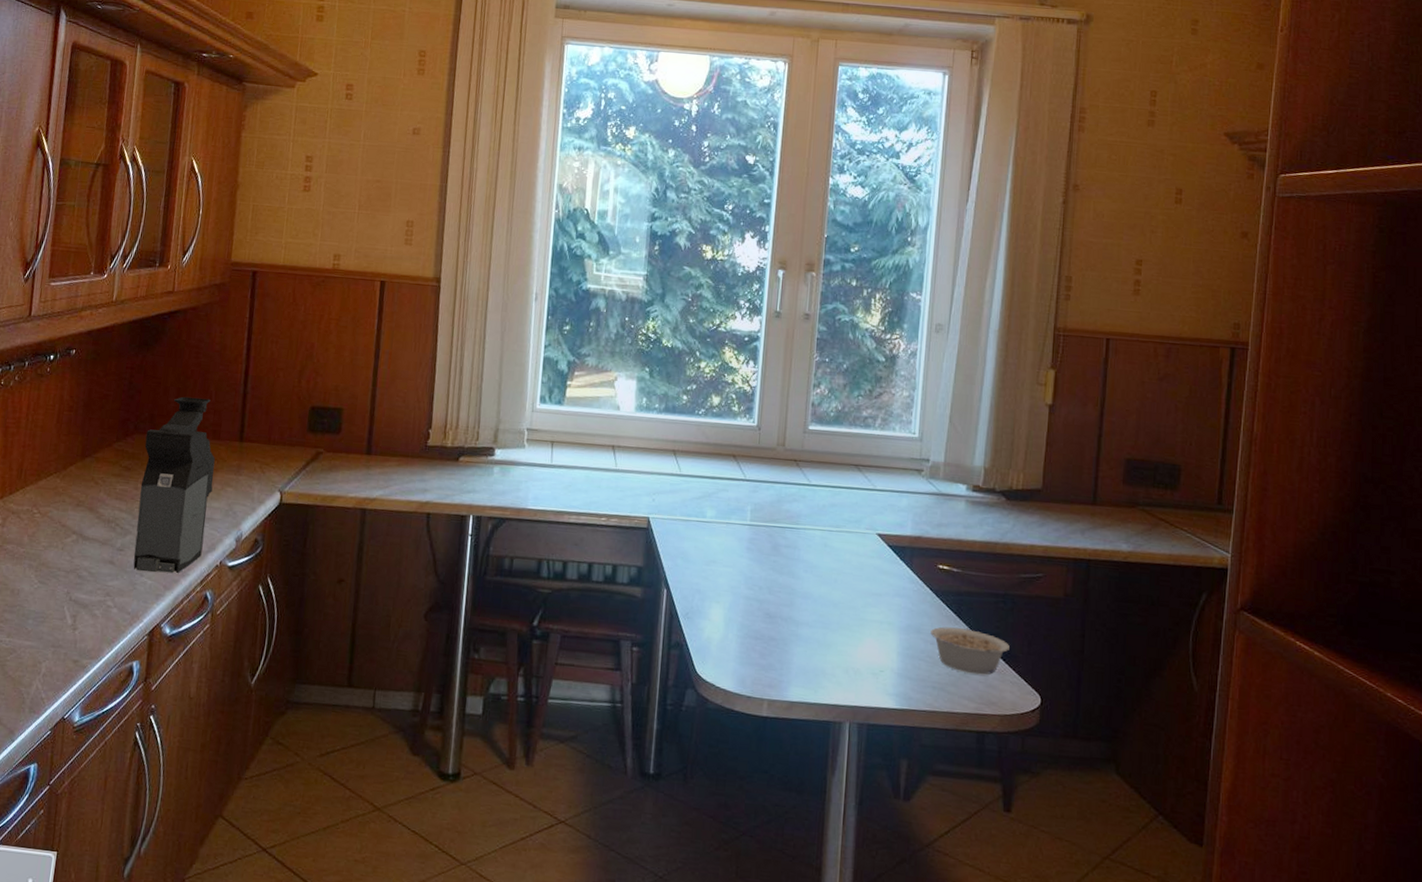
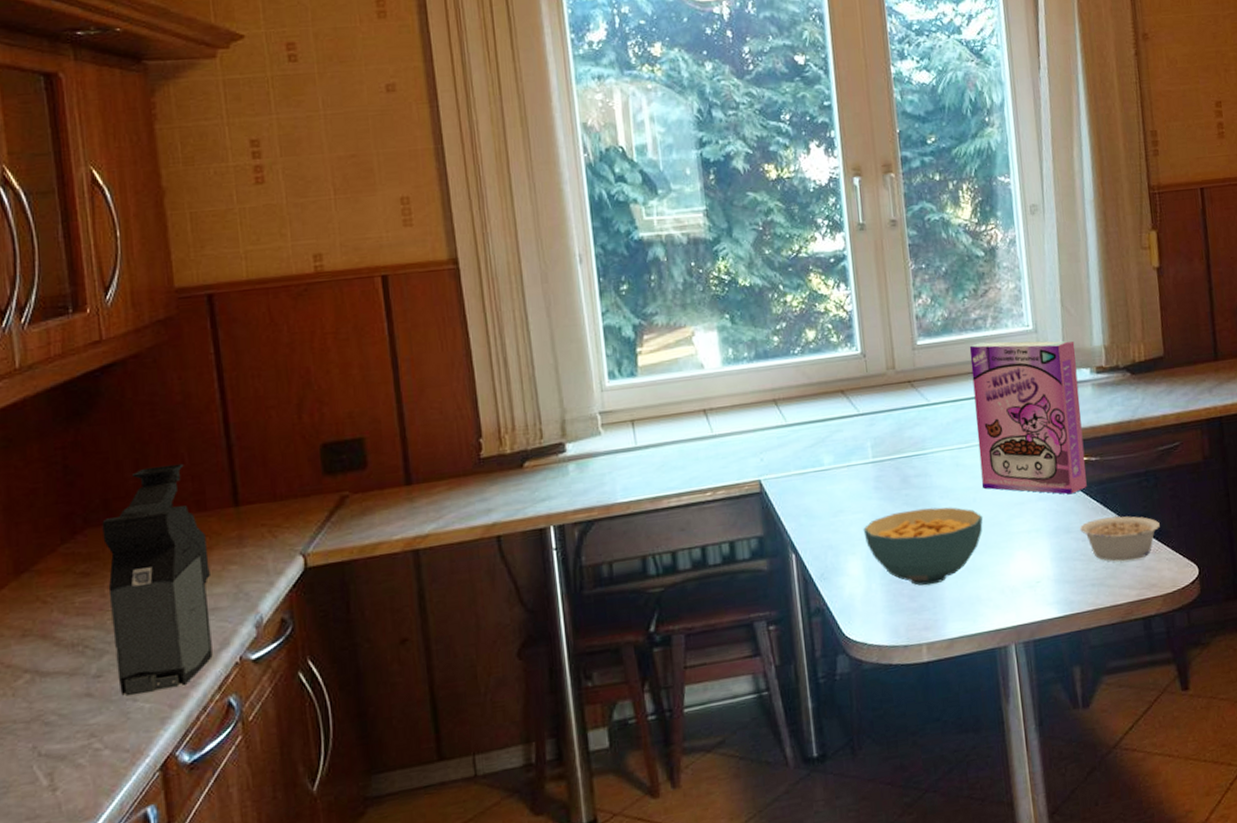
cereal bowl: none [730,575,841,649] -> present [863,507,983,586]
cereal box: none [845,439,956,598] -> present [969,340,1087,495]

